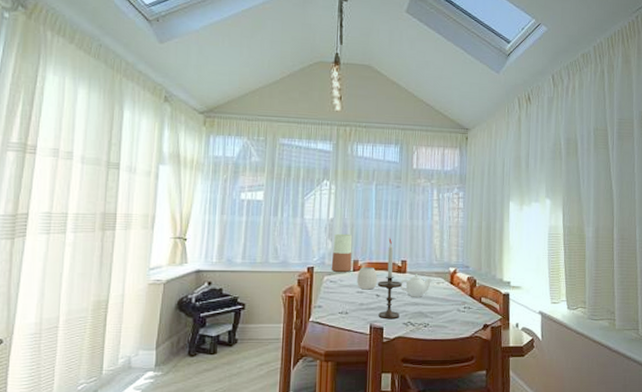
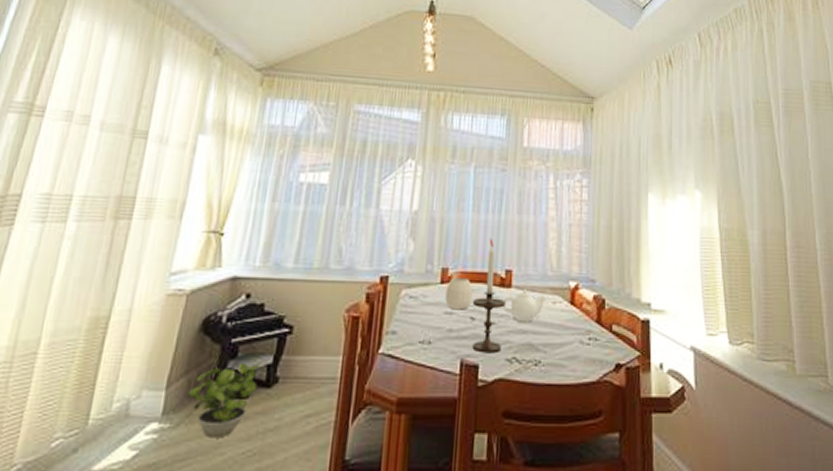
potted plant: none [171,330,223,381] -> present [186,362,260,438]
vase: present [331,233,353,272] -> none [411,231,442,284]

